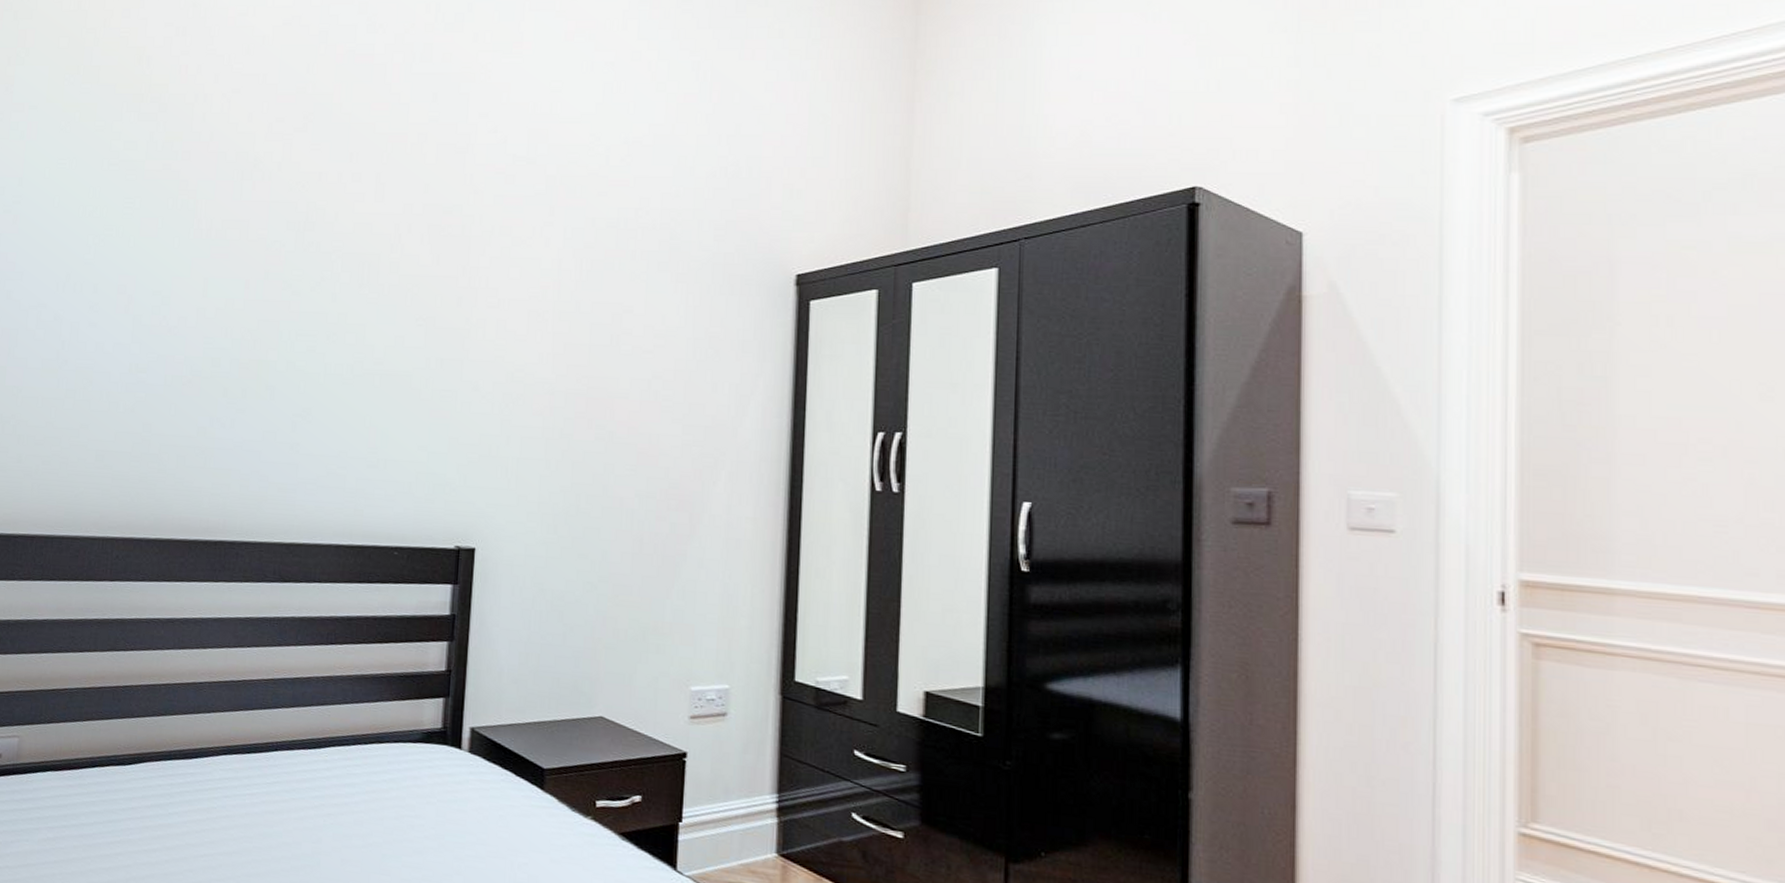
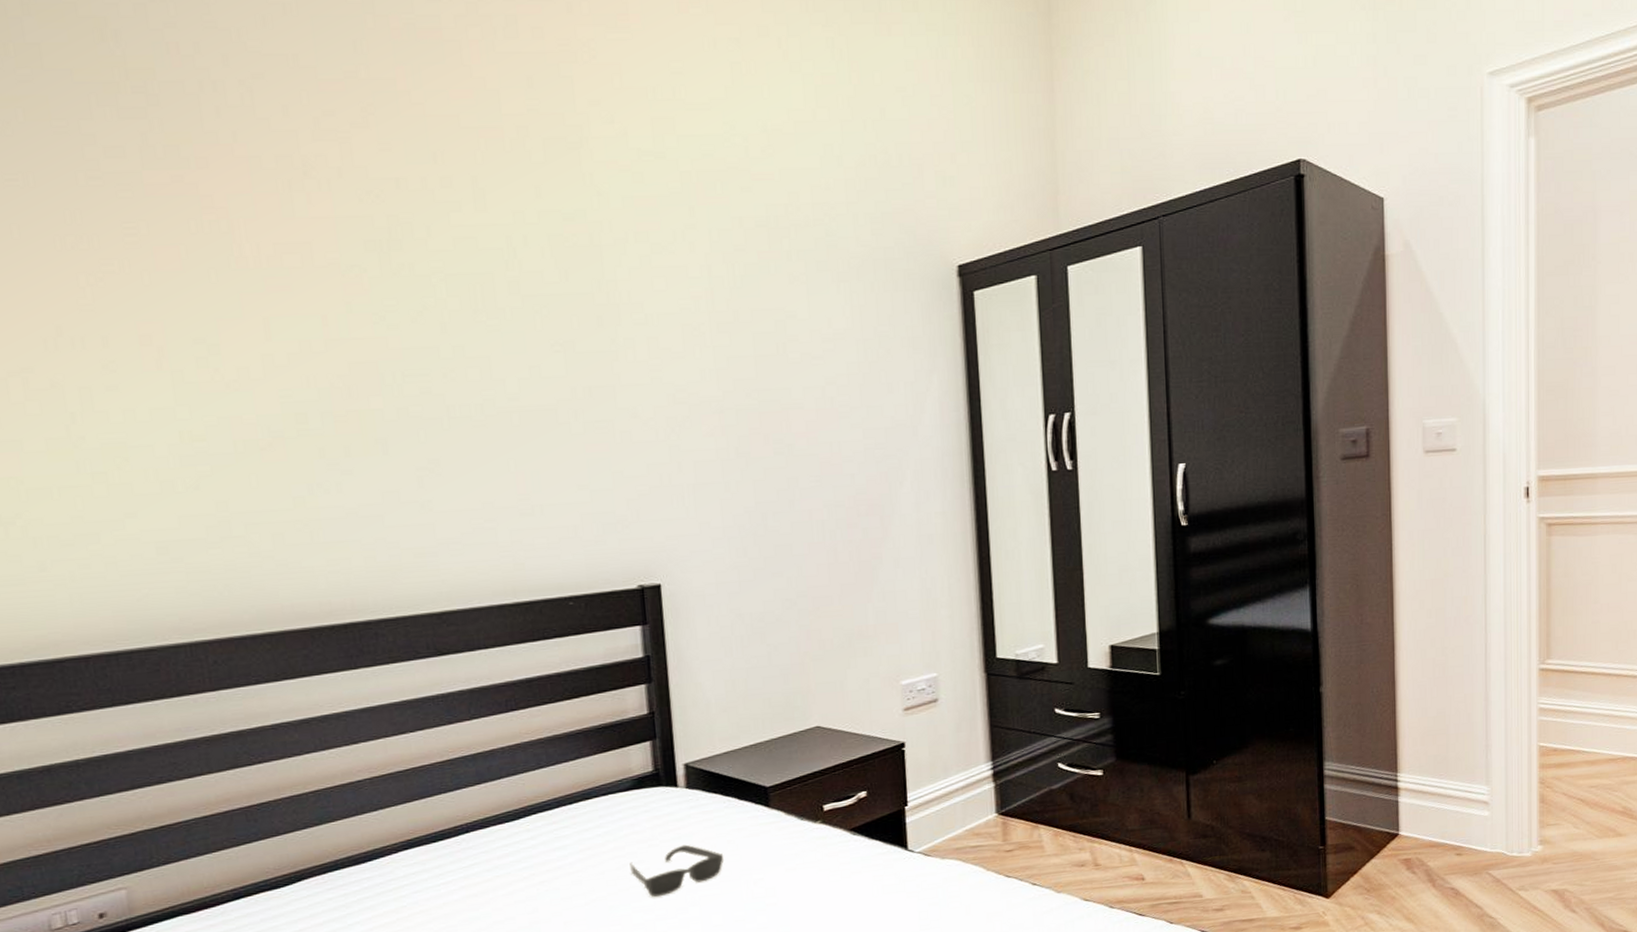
glasses: none [407,809,493,857] -> present [630,844,723,897]

